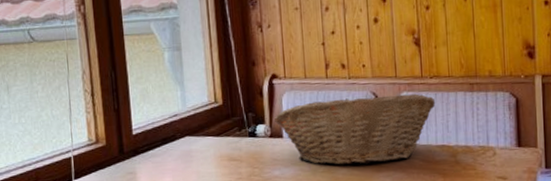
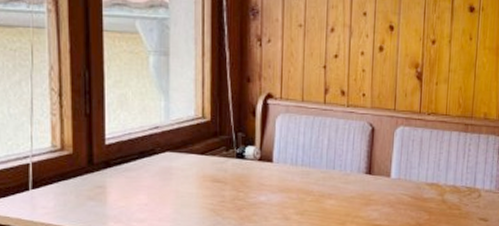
fruit basket: present [274,93,436,165] -> none [265,127,430,197]

